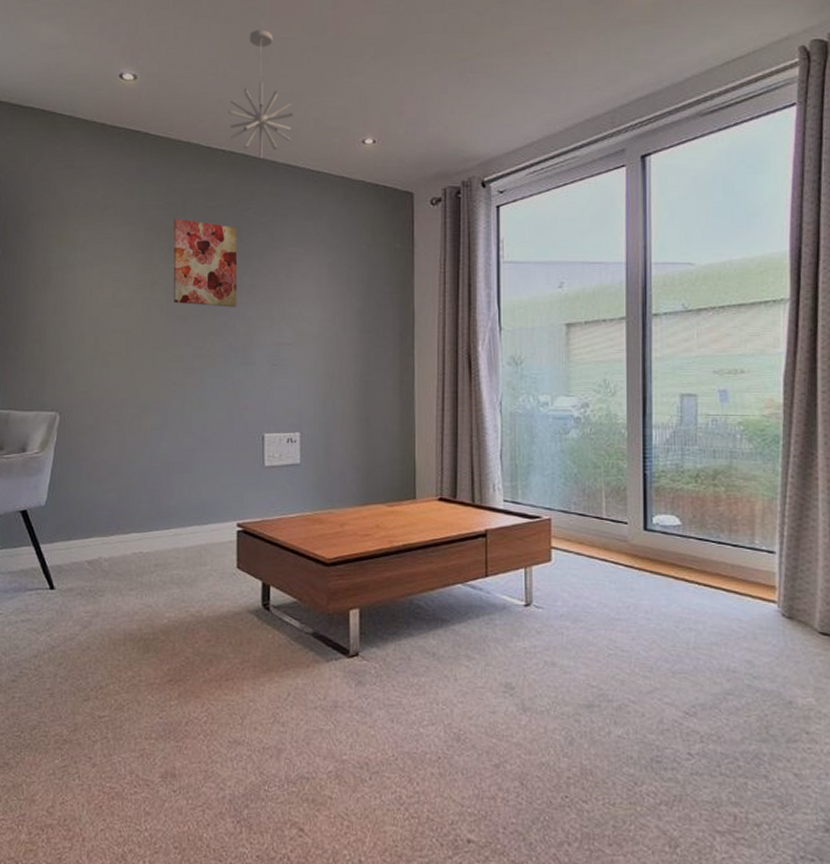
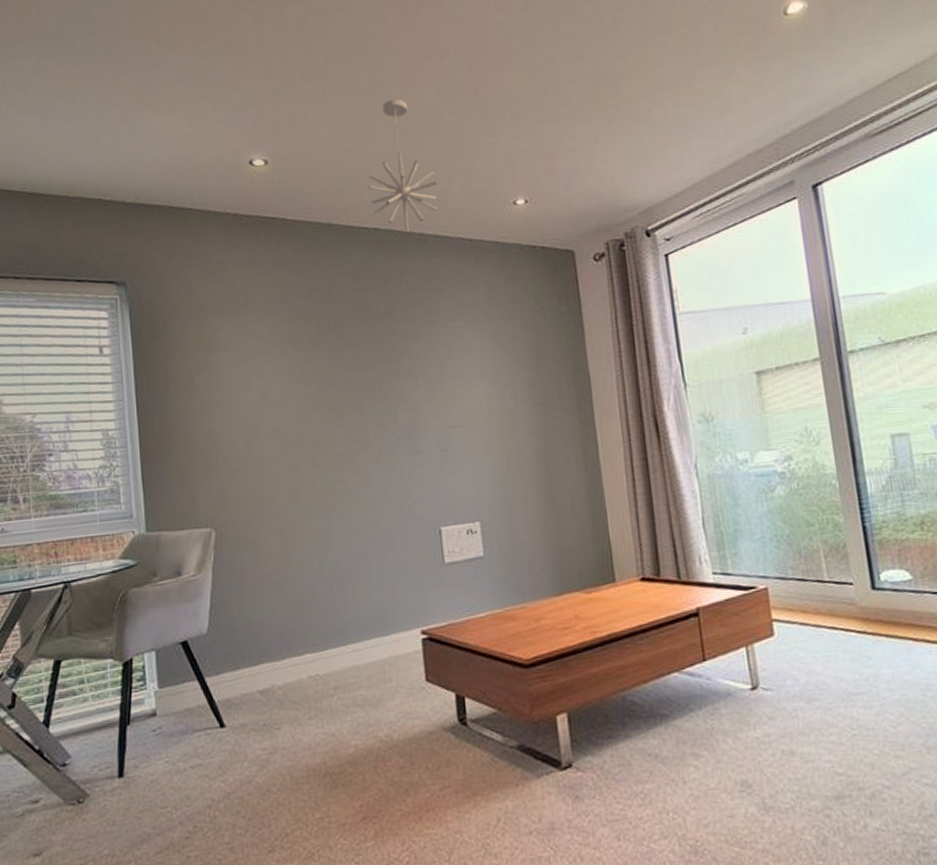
wall art: present [173,218,238,307] -> none [321,304,397,396]

